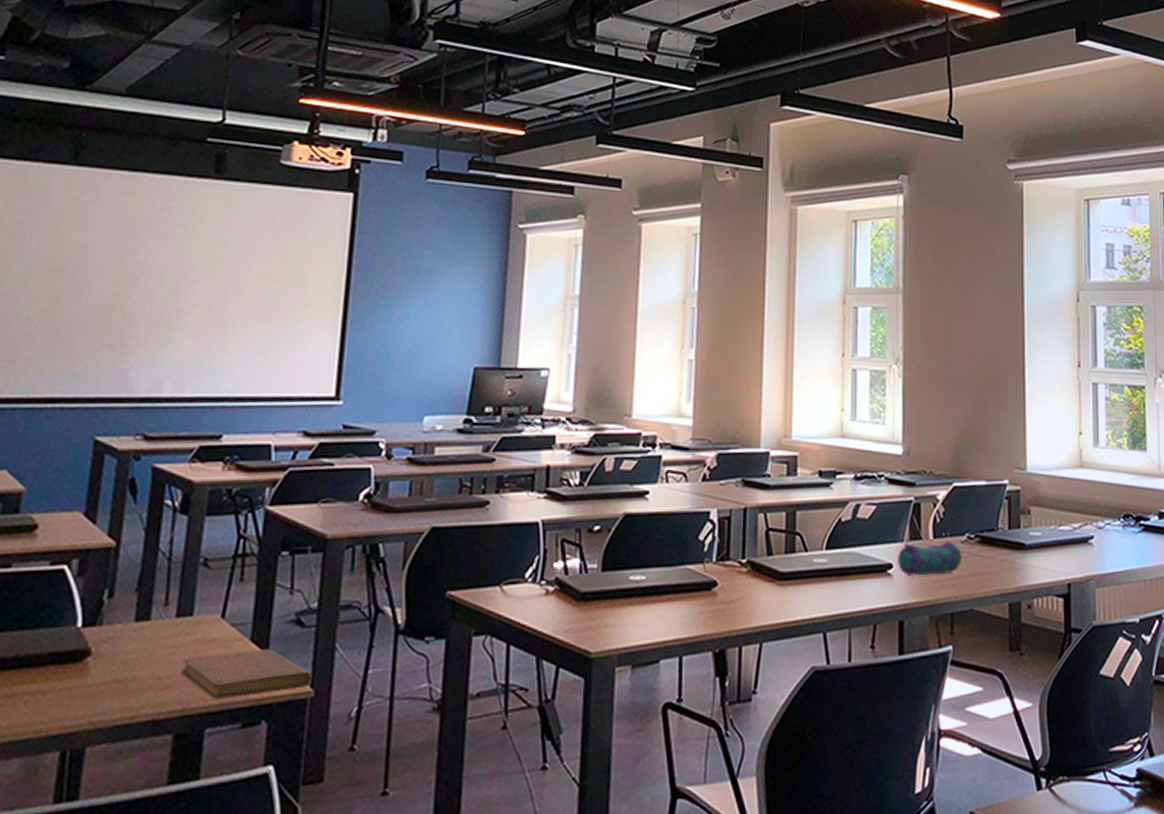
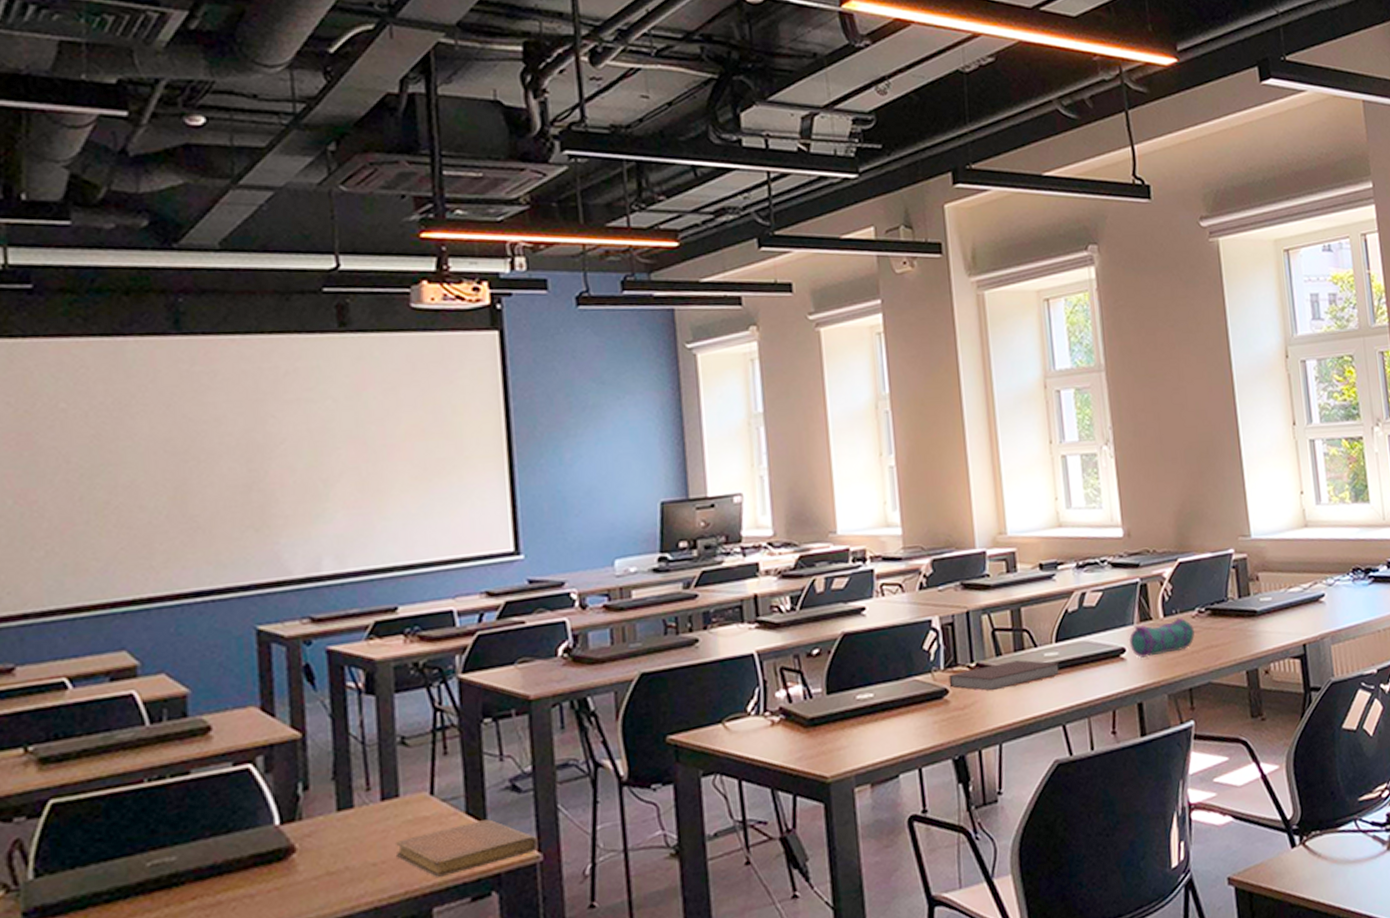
notebook: none [719,562,828,589] -> present [948,660,1061,691]

